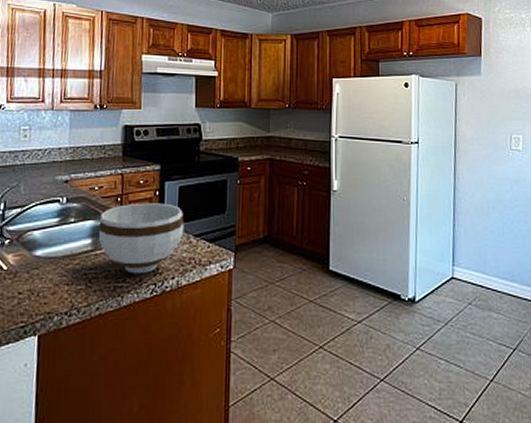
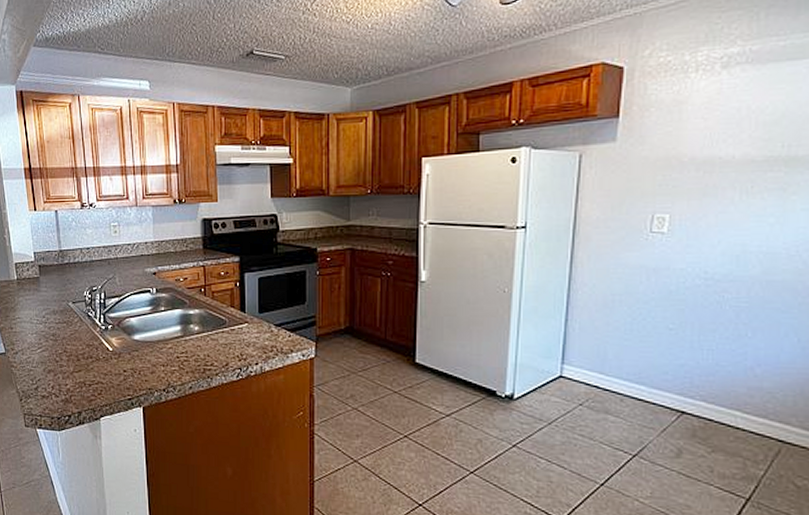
bowl: present [98,203,185,274] -> none [186,293,265,359]

